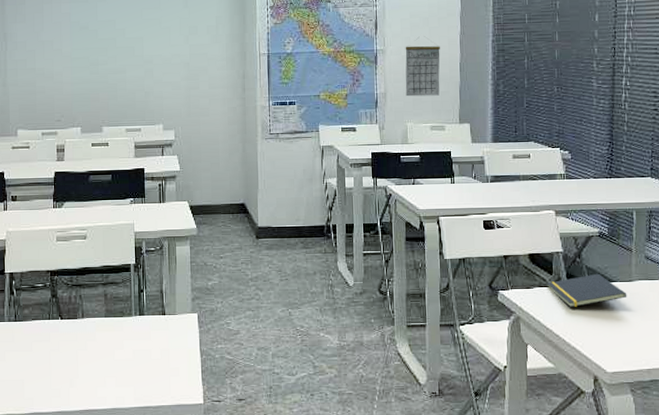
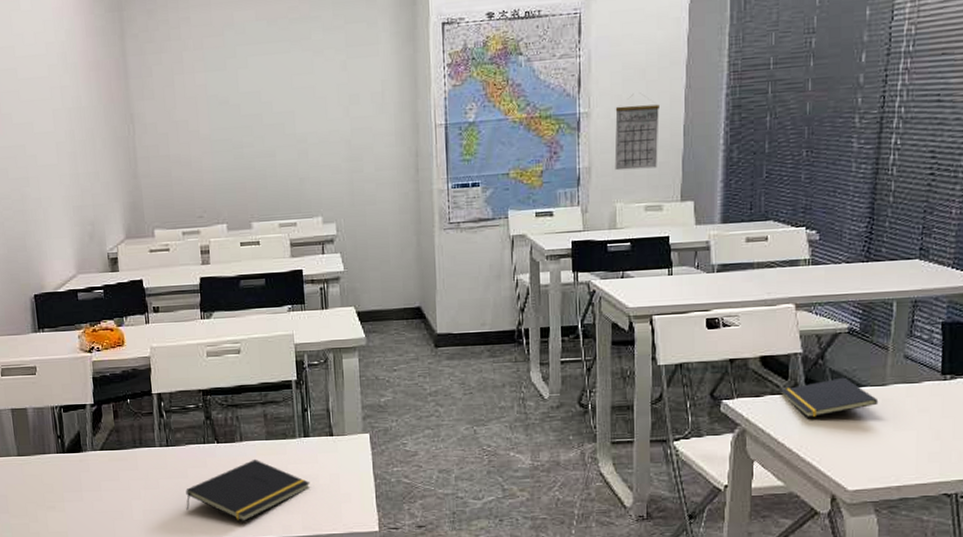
notepad: none [29,334,143,394] -> present [186,459,311,522]

